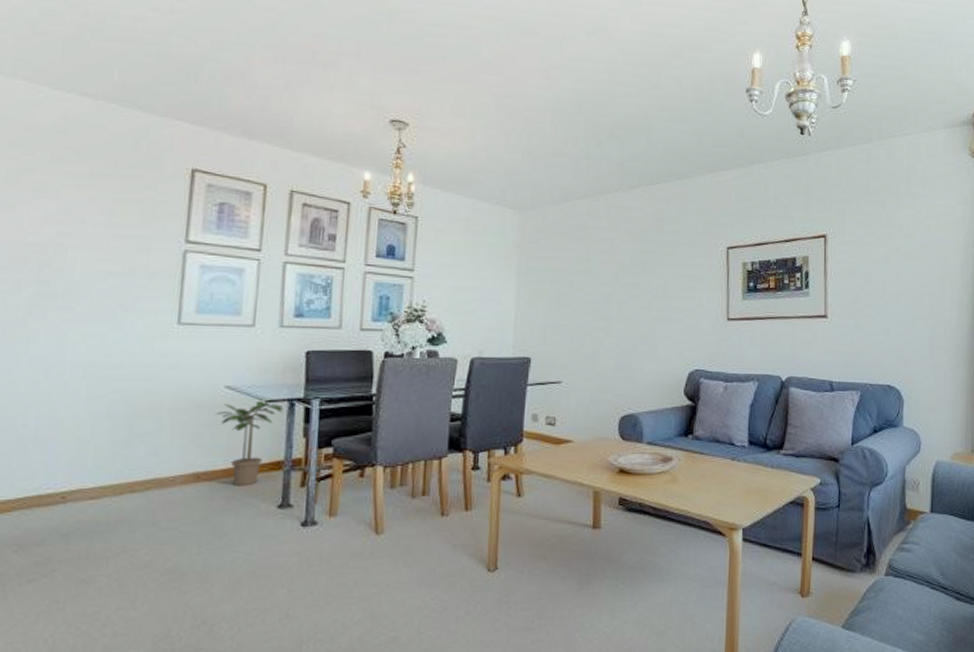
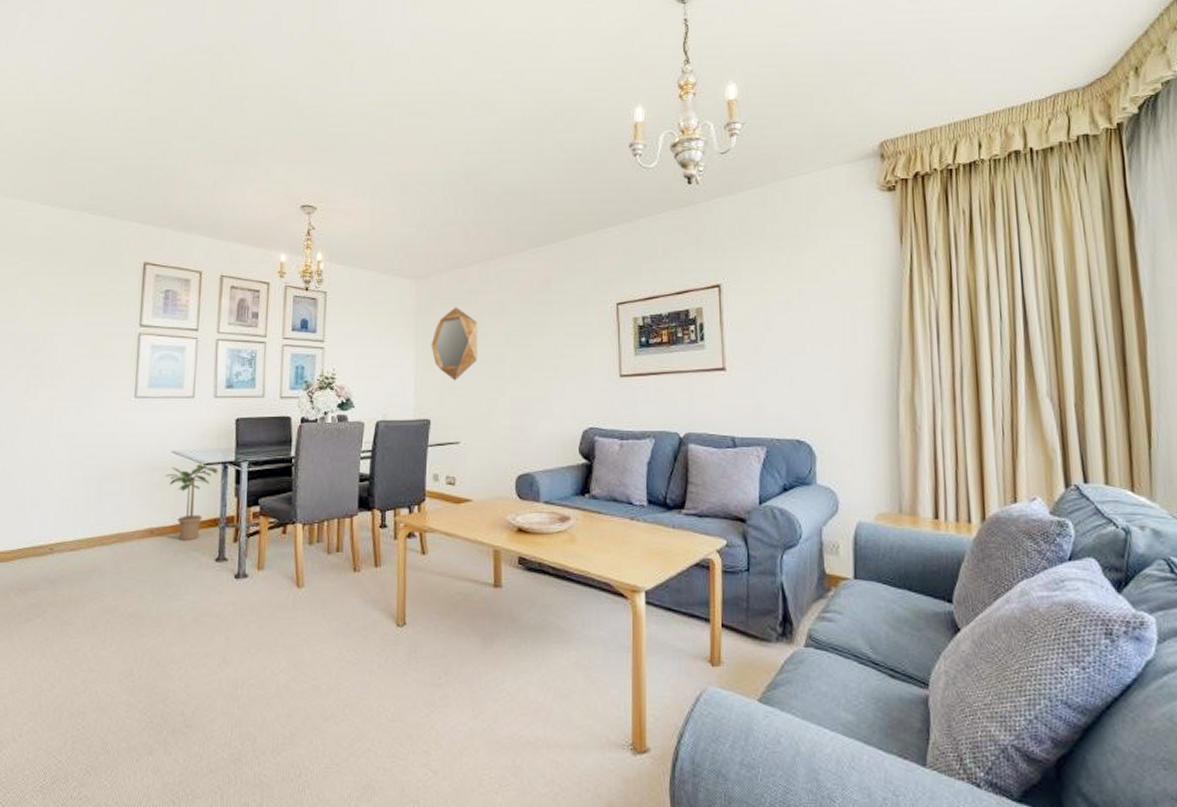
home mirror: none [534,242,585,319] -> present [431,307,478,381]

